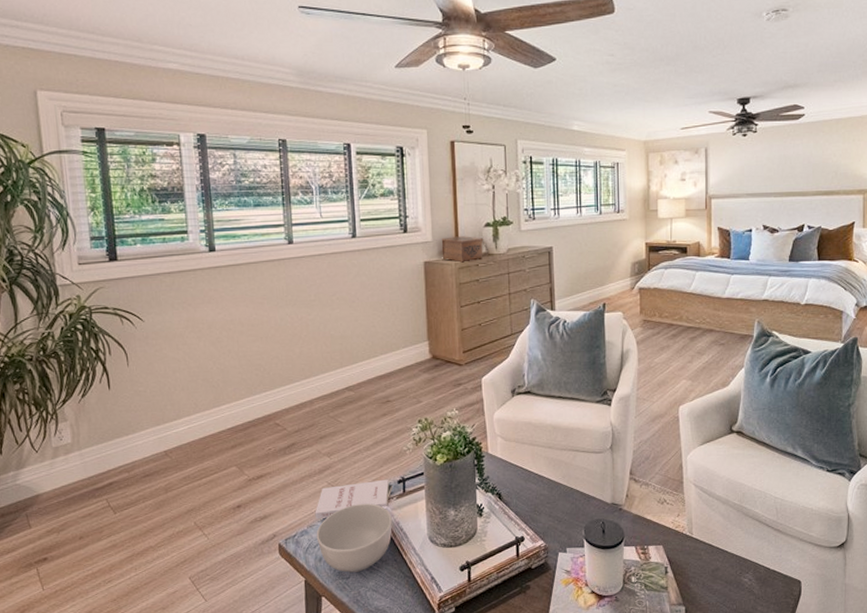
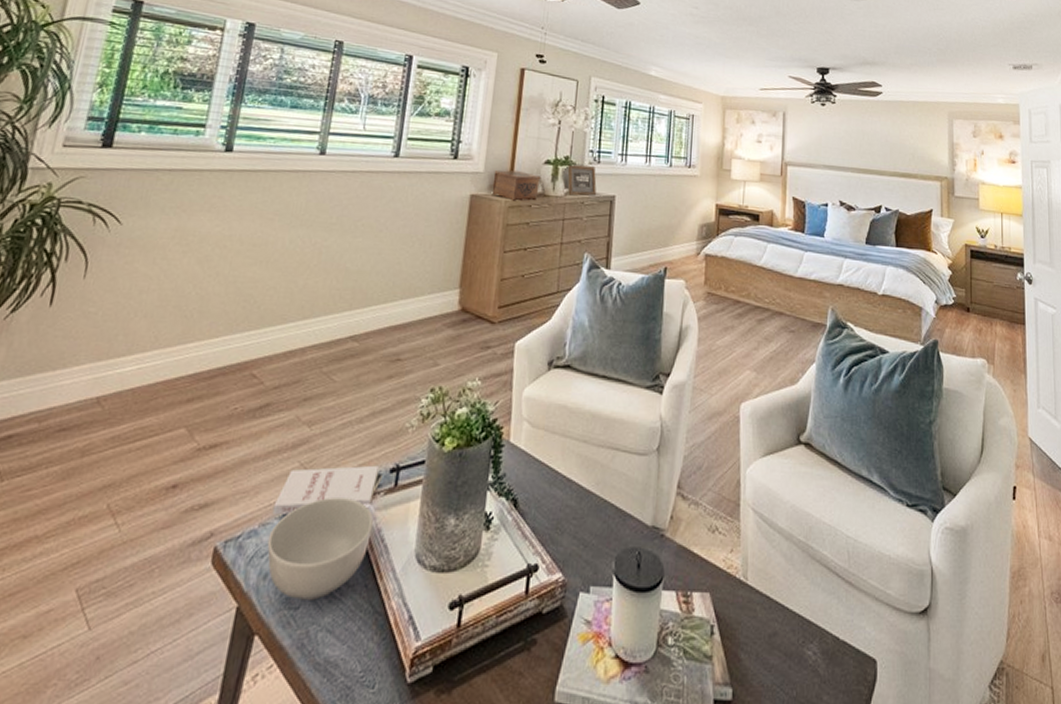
picture frame: none [506,223,535,252] -> present [567,164,597,197]

